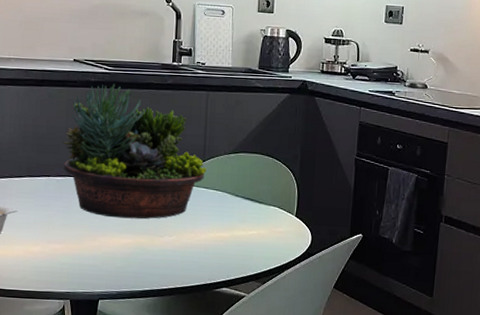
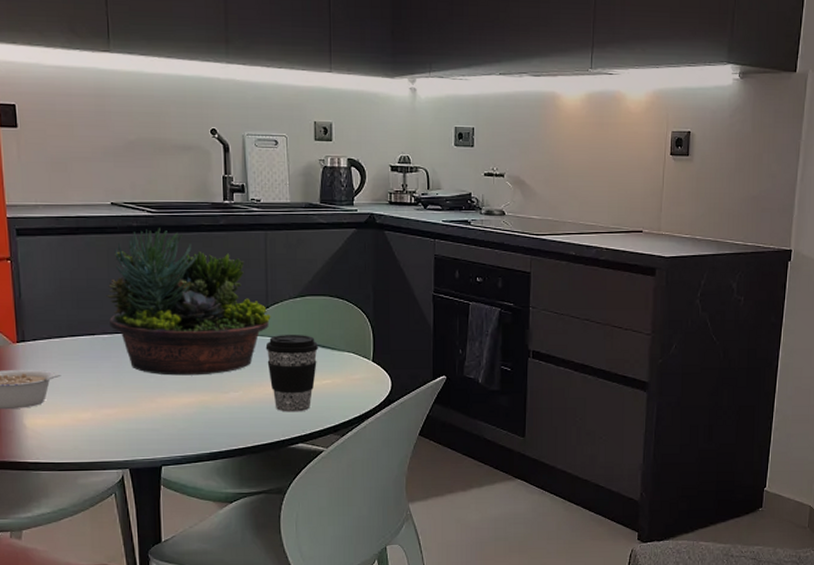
coffee cup: none [199,187,248,259] -> present [265,335,319,412]

